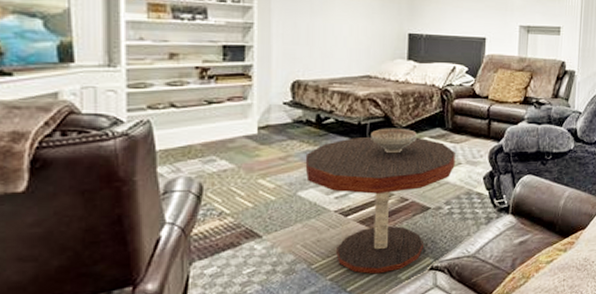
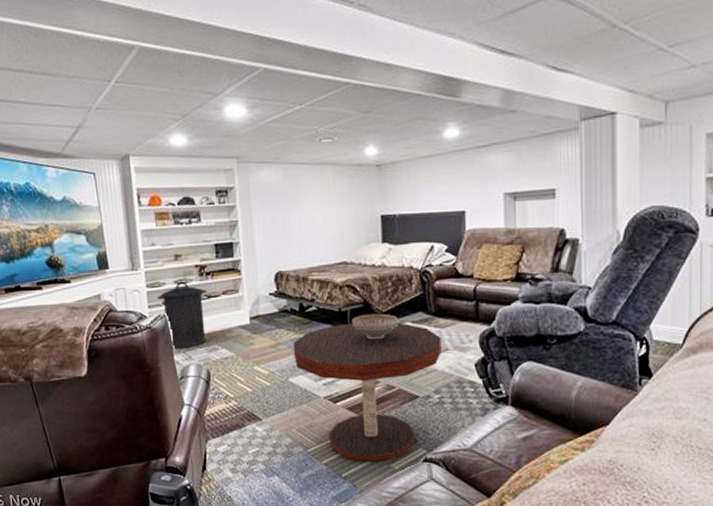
trash can: none [140,83,209,160] -> present [157,281,208,349]

